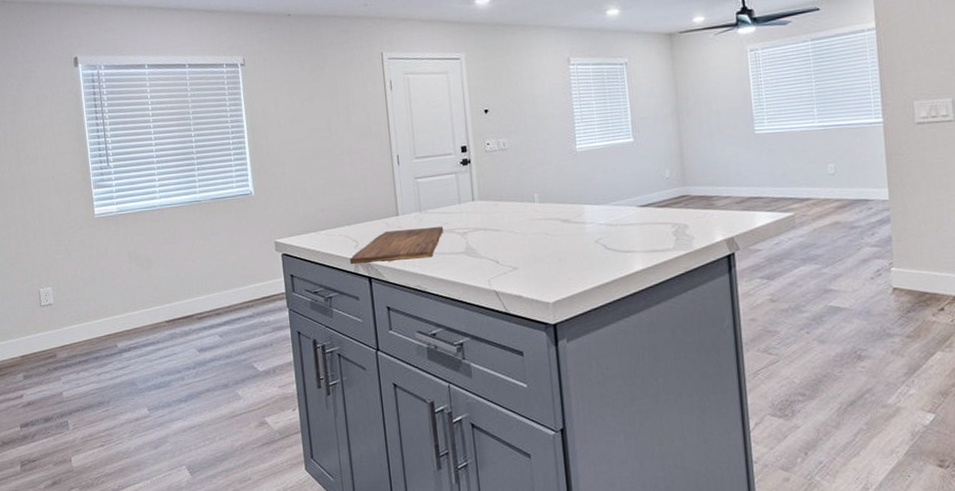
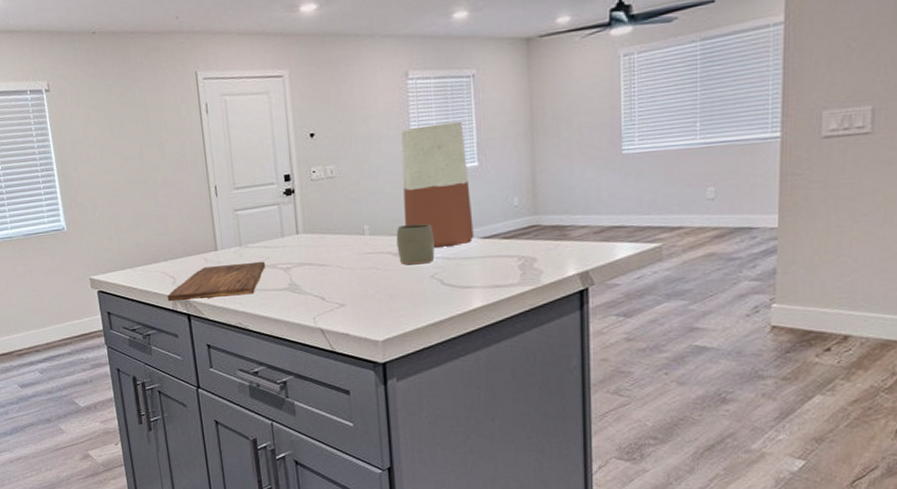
mug: none [563,192,598,231] -> present [396,223,435,265]
vase: none [565,102,632,215] -> present [401,121,474,247]

